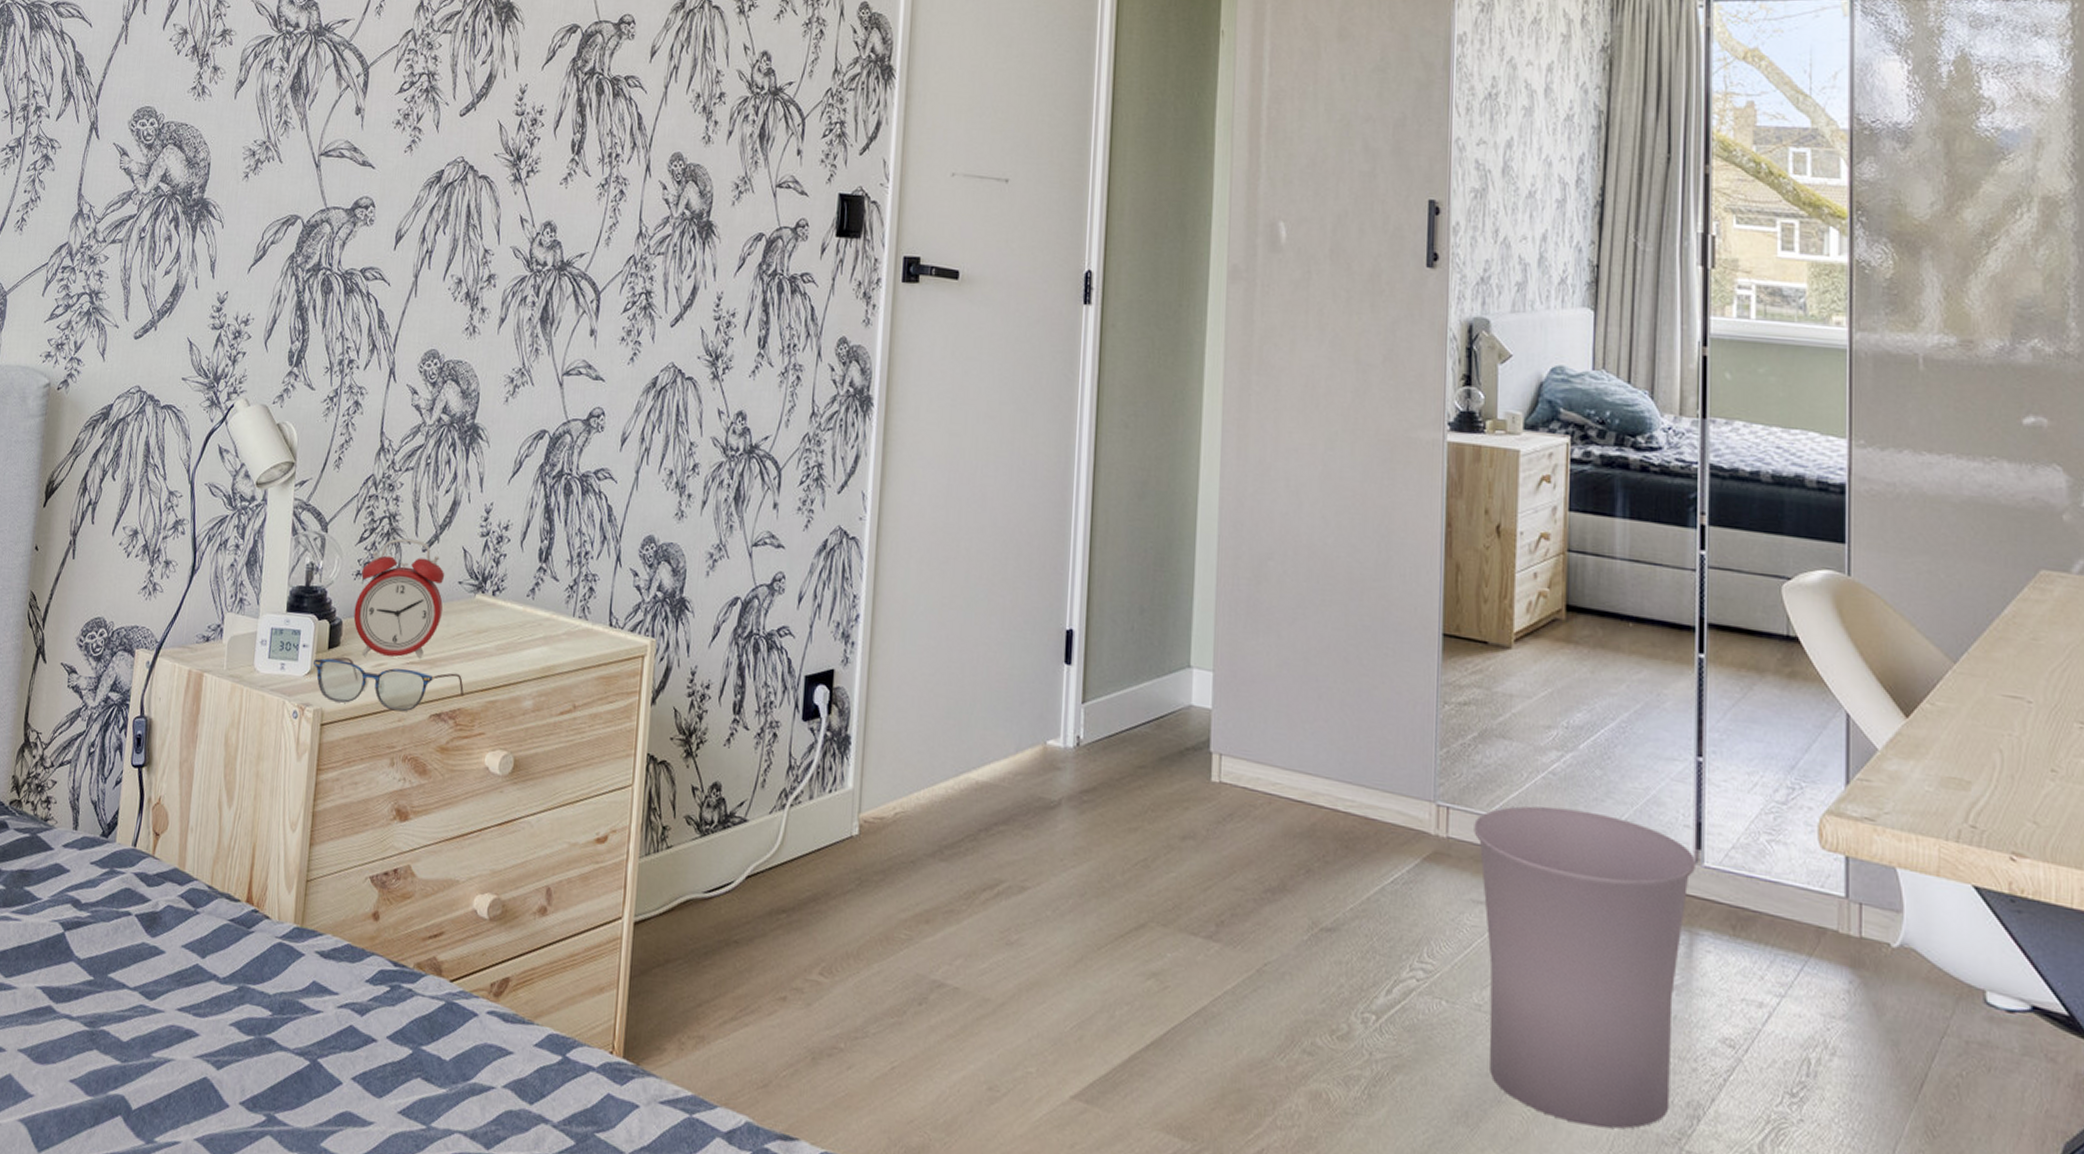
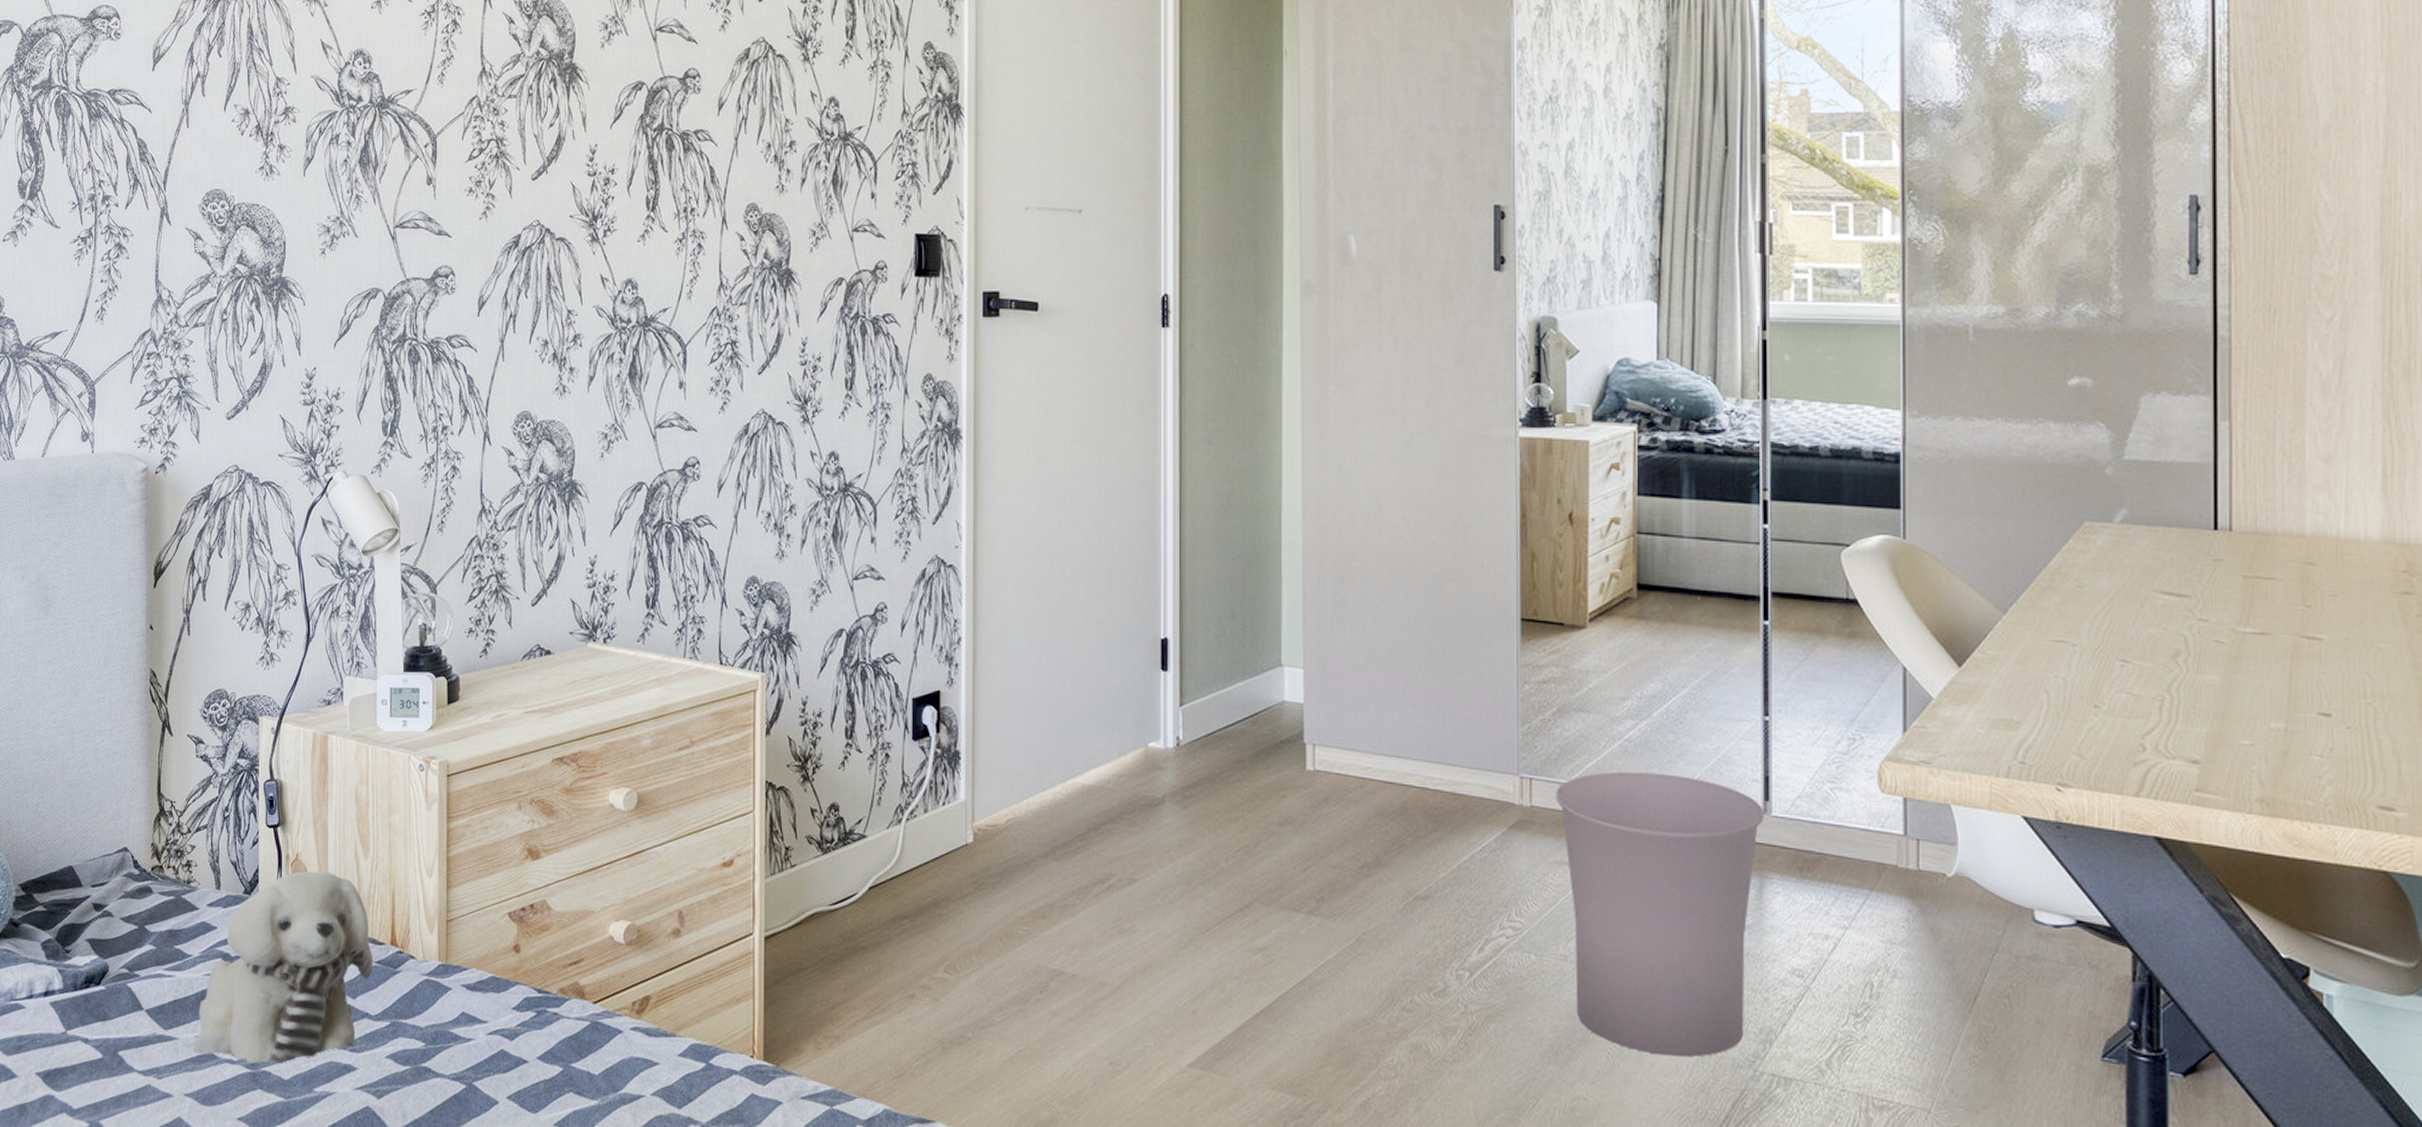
plush toy: none [32,816,227,1023] -> present [194,871,374,1064]
glasses: present [313,657,464,712] -> none [435,711,583,758]
alarm clock: present [353,538,445,660] -> none [470,594,556,708]

